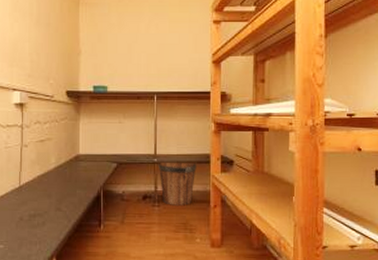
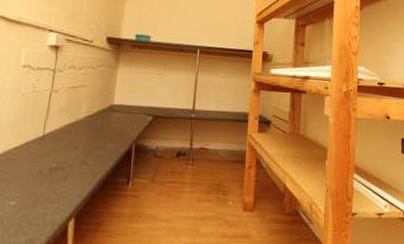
bucket: present [158,160,197,206] -> none [195,116,235,165]

